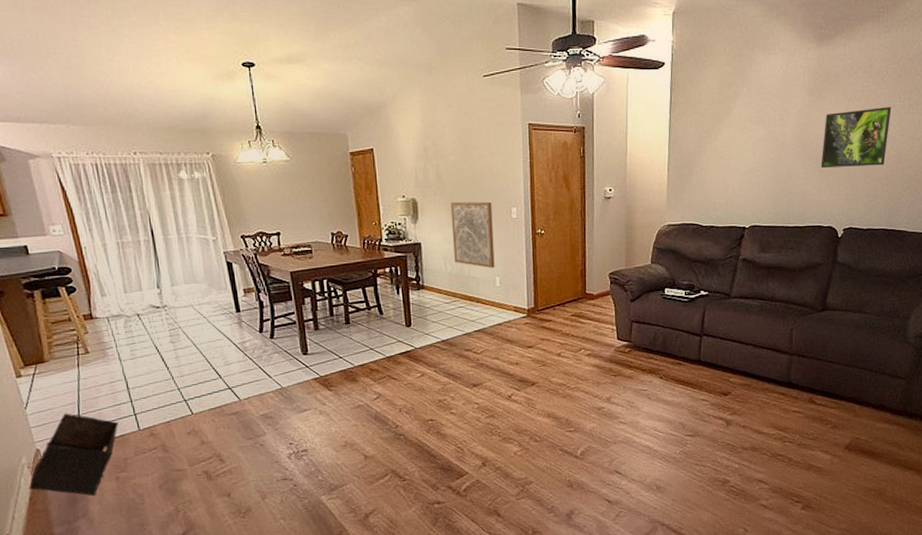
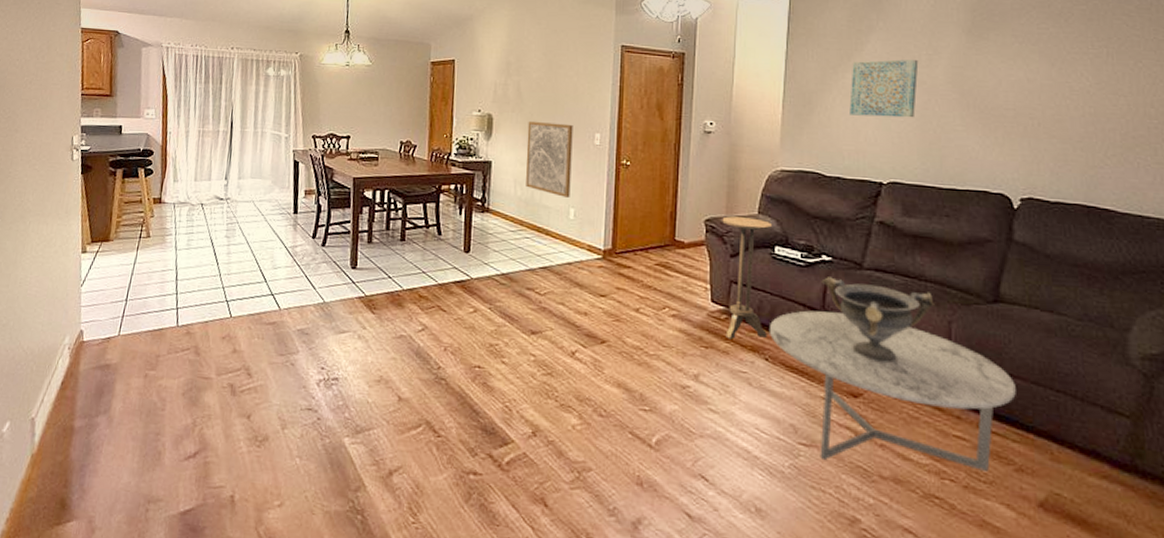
storage bin: present [28,413,118,496] -> none [63,296,160,392]
side table: none [623,267,662,367] -> present [722,216,772,339]
coffee table: none [663,334,834,445] -> present [770,310,1016,471]
decorative bowl: none [700,307,781,367] -> present [821,277,935,363]
wall art: none [720,120,773,173] -> present [849,59,919,118]
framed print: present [821,106,891,168] -> none [984,53,1082,124]

